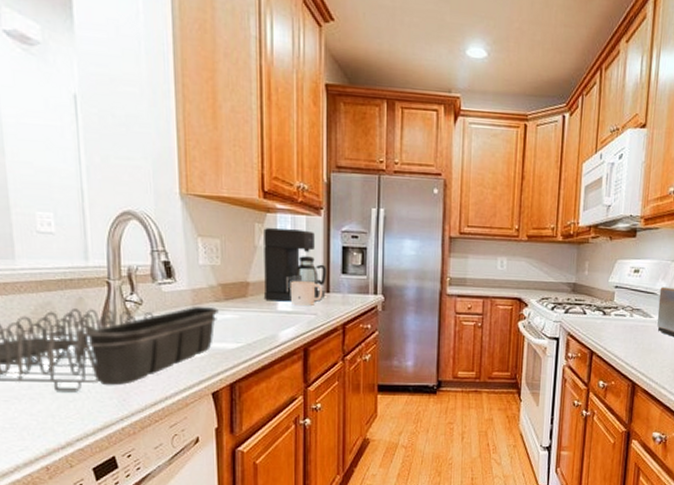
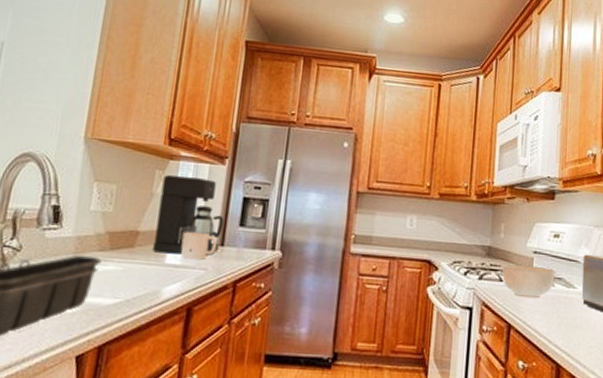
bowl: none [585,298,634,328] -> present [501,264,555,299]

